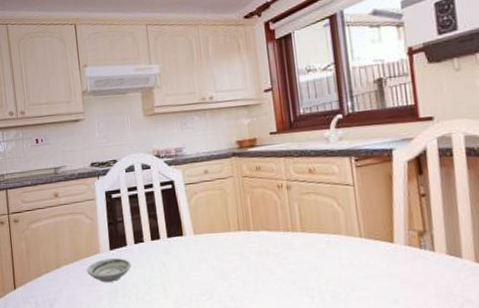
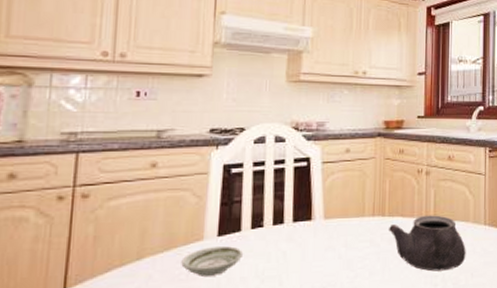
teapot: none [255,228,343,284] -> present [388,215,466,272]

